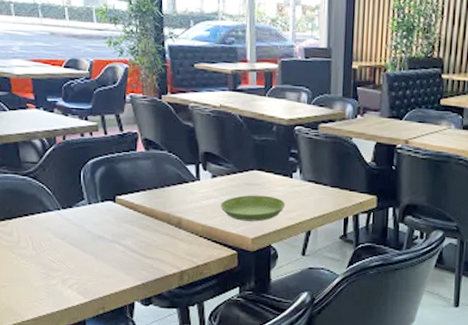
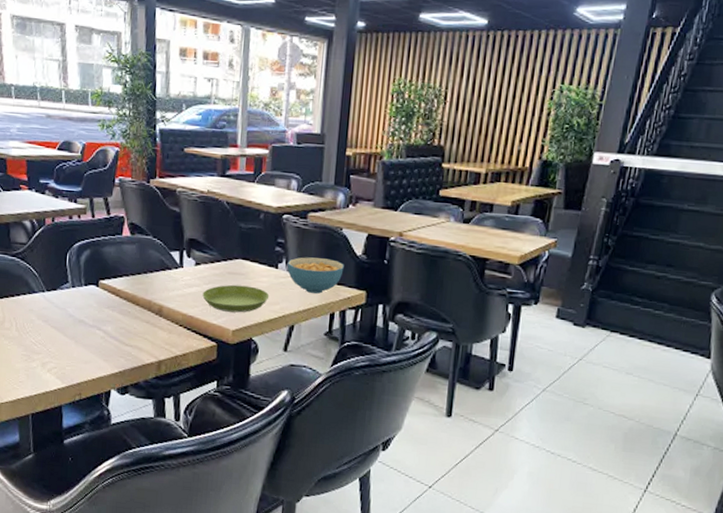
cereal bowl: none [301,166,355,200] -> present [287,257,344,294]

